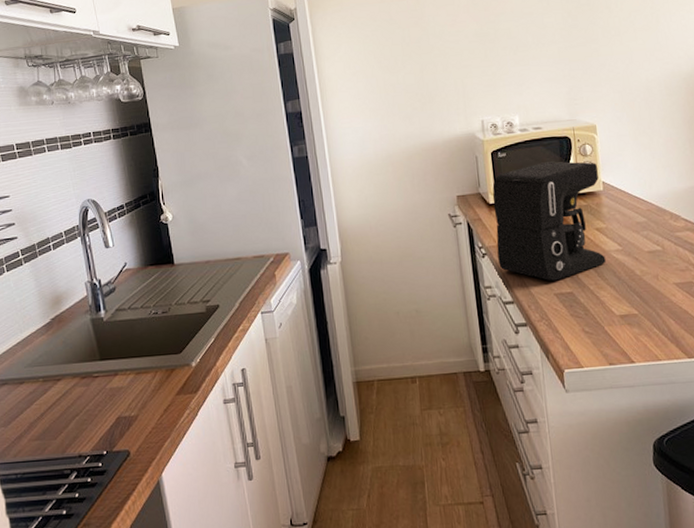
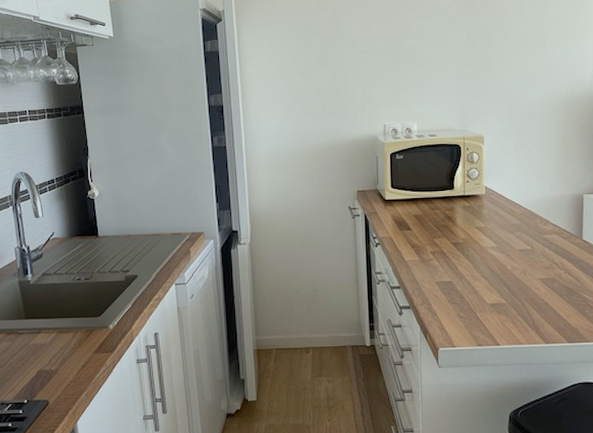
coffee maker: present [492,161,606,281] -> none [388,166,482,271]

